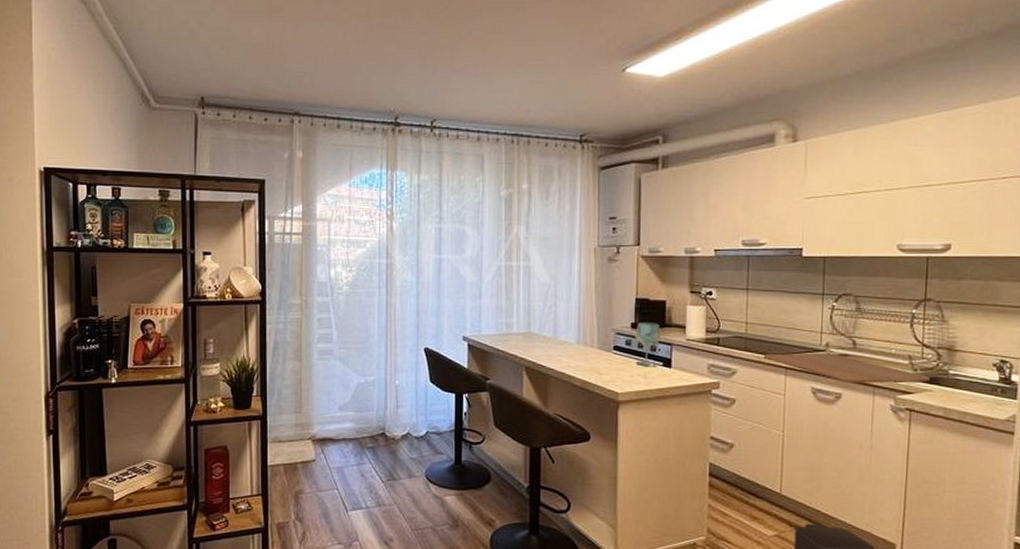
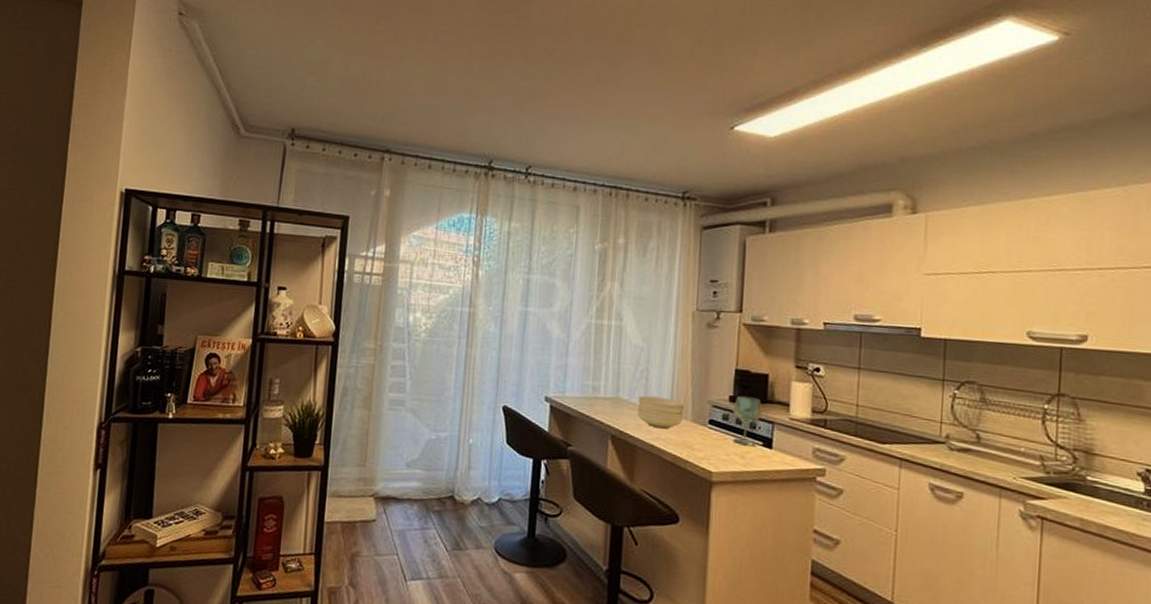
bowl: none [548,328,592,358] -> present [637,395,685,429]
chopping board: present [763,353,931,383] -> none [875,442,1065,488]

